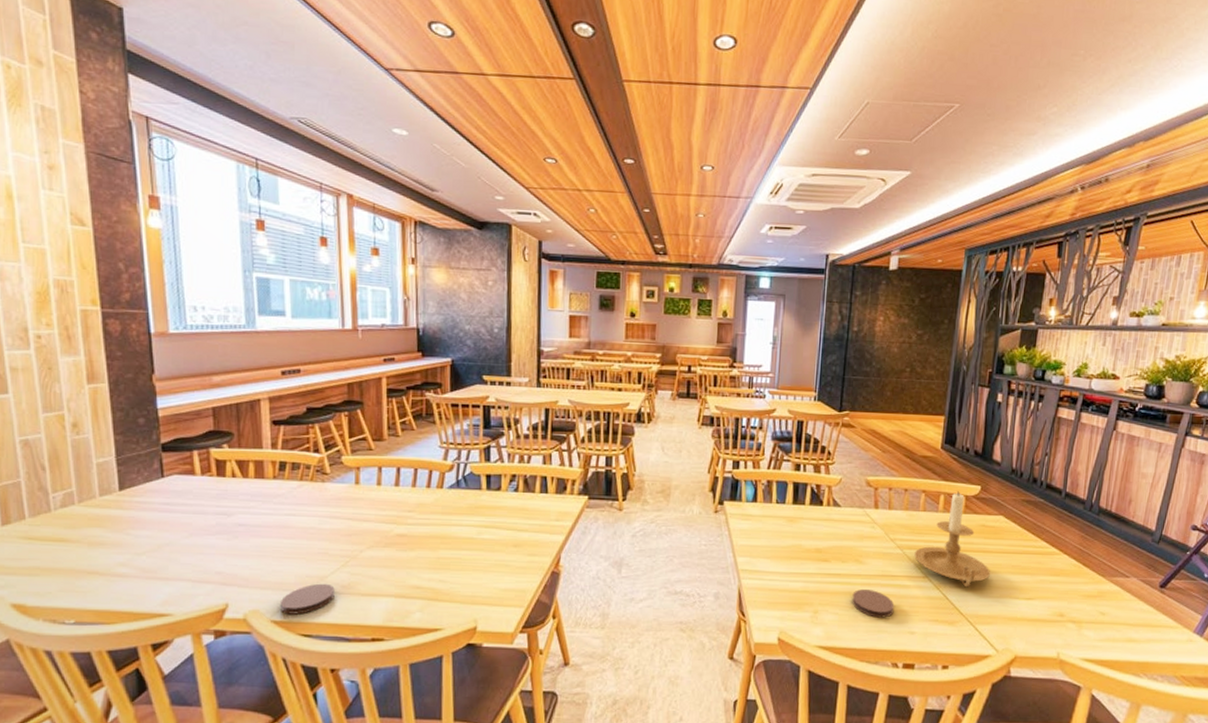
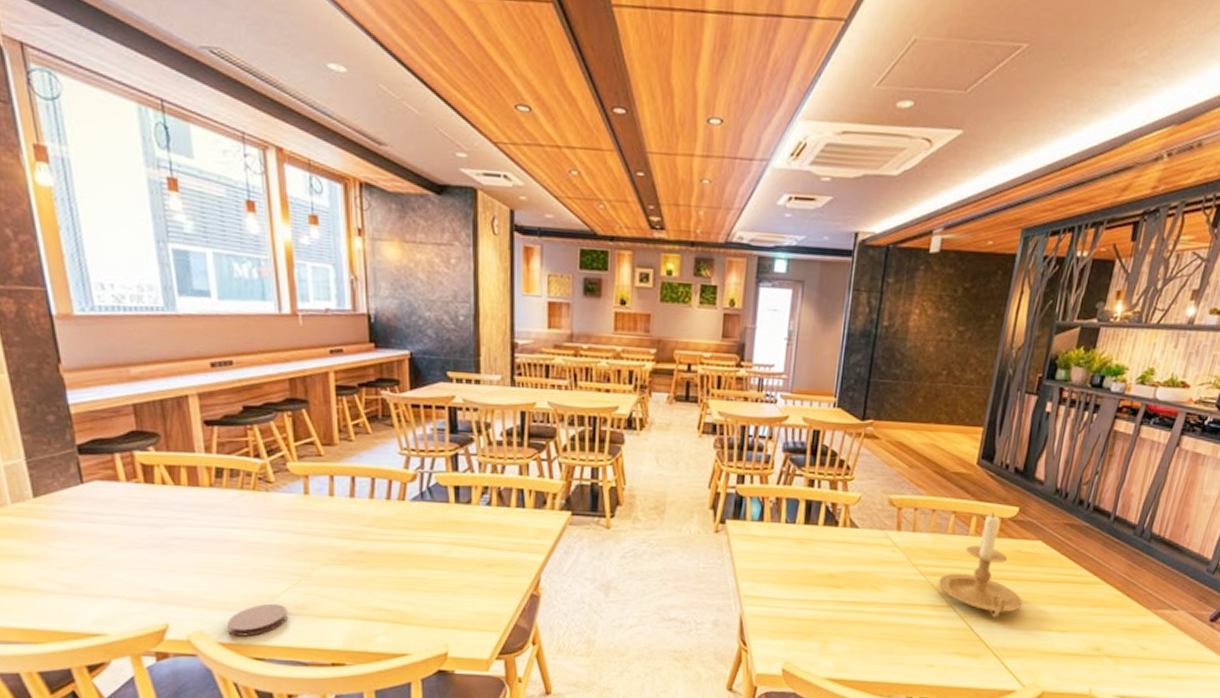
coaster: present [852,589,895,618] -> none [866,619,913,650]

